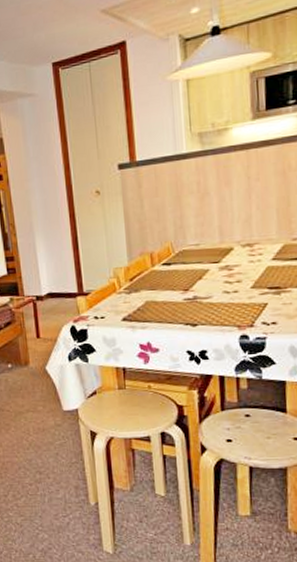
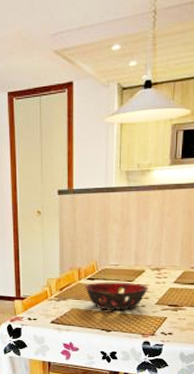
decorative bowl: none [160,263,241,300] -> present [85,282,149,310]

